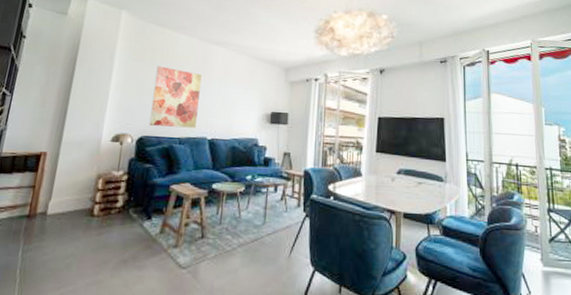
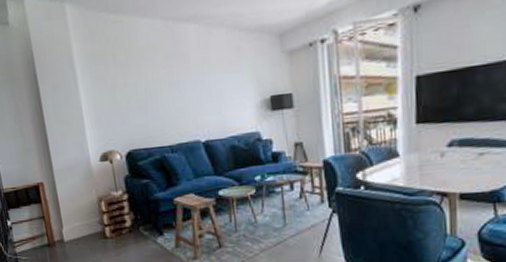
wall art: present [149,66,202,128] -> none [123,64,185,137]

